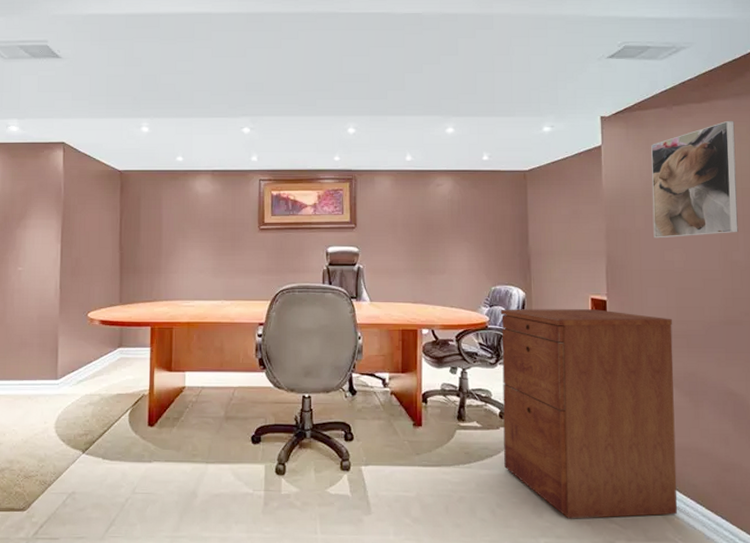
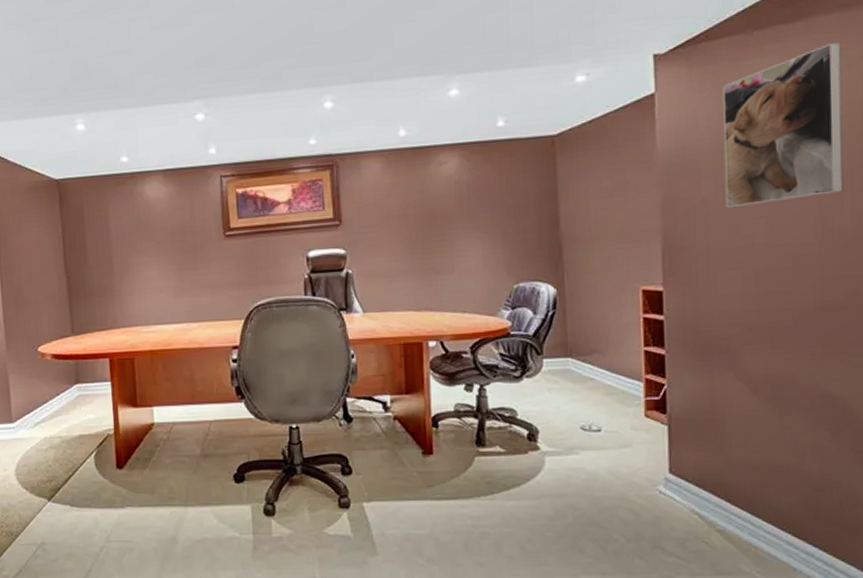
filing cabinet: present [500,309,678,519] -> none [525,303,756,553]

